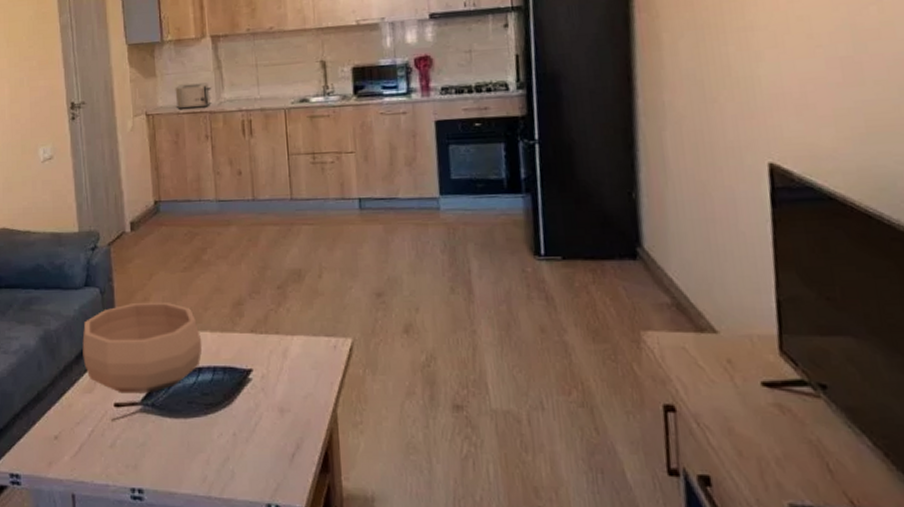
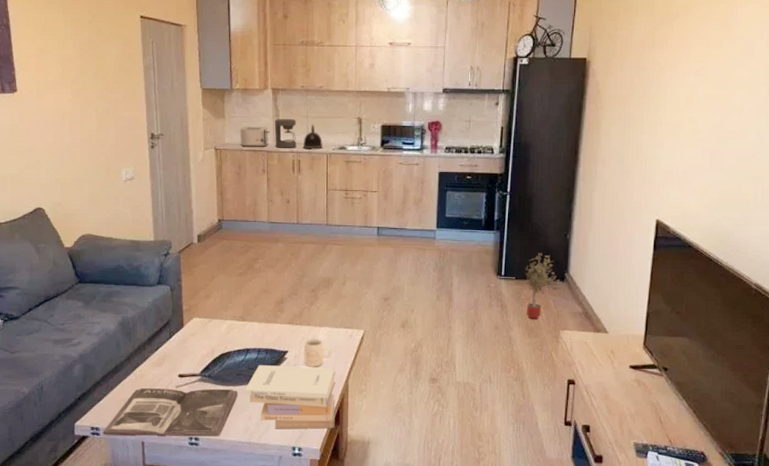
magazine: none [24,422,191,489] -> present [103,388,239,437]
decorative bowl: present [82,301,202,394] -> none [154,298,251,368]
books: none [198,388,324,479] -> present [244,364,336,429]
coffee maker: none [217,69,246,108] -> present [275,118,297,149]
kettle: none [253,74,278,106] -> present [302,124,322,150]
mug: none [272,351,311,391] -> present [303,338,331,367]
potted tree: none [575,221,634,316] -> present [525,253,562,319]

